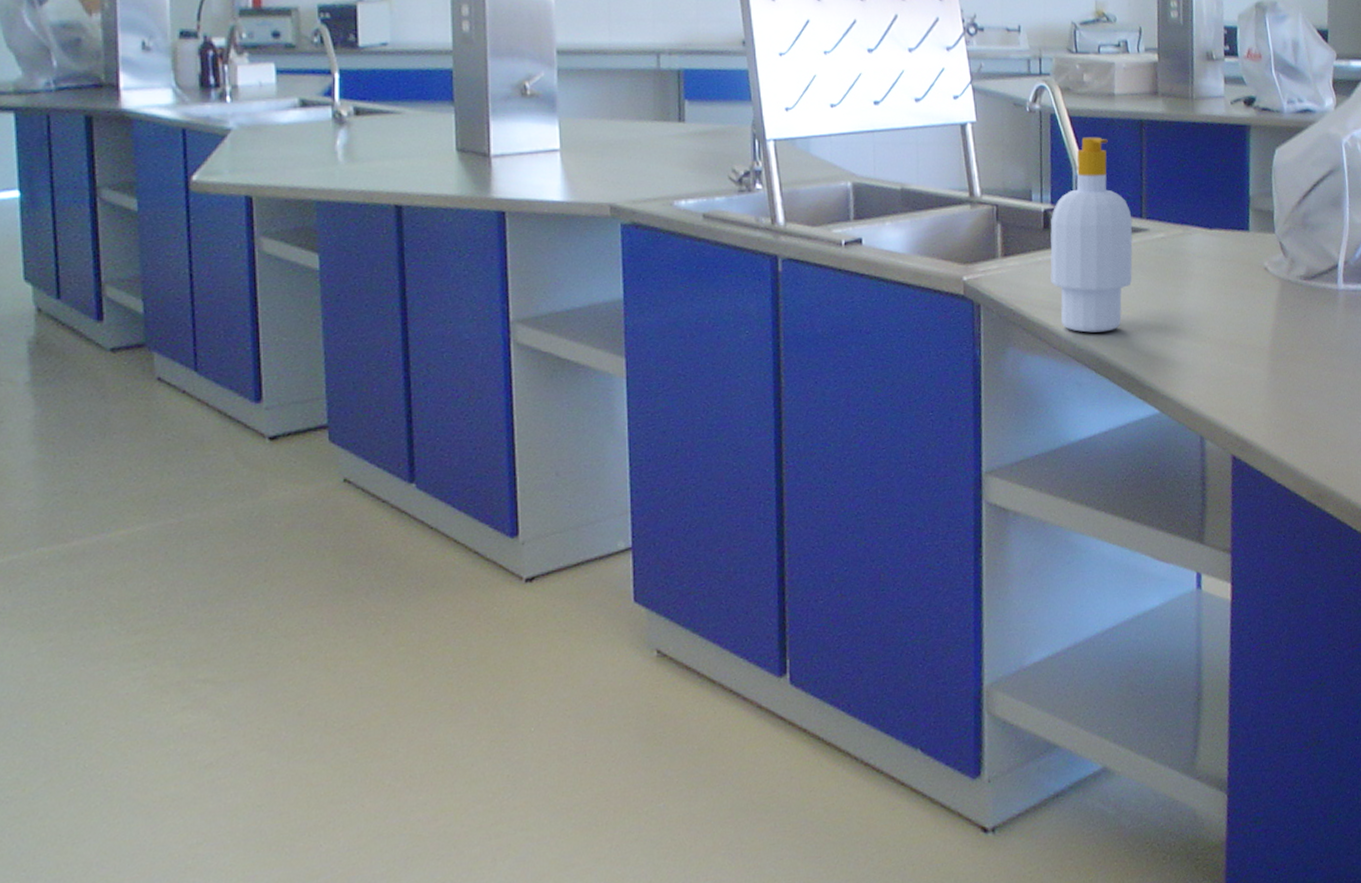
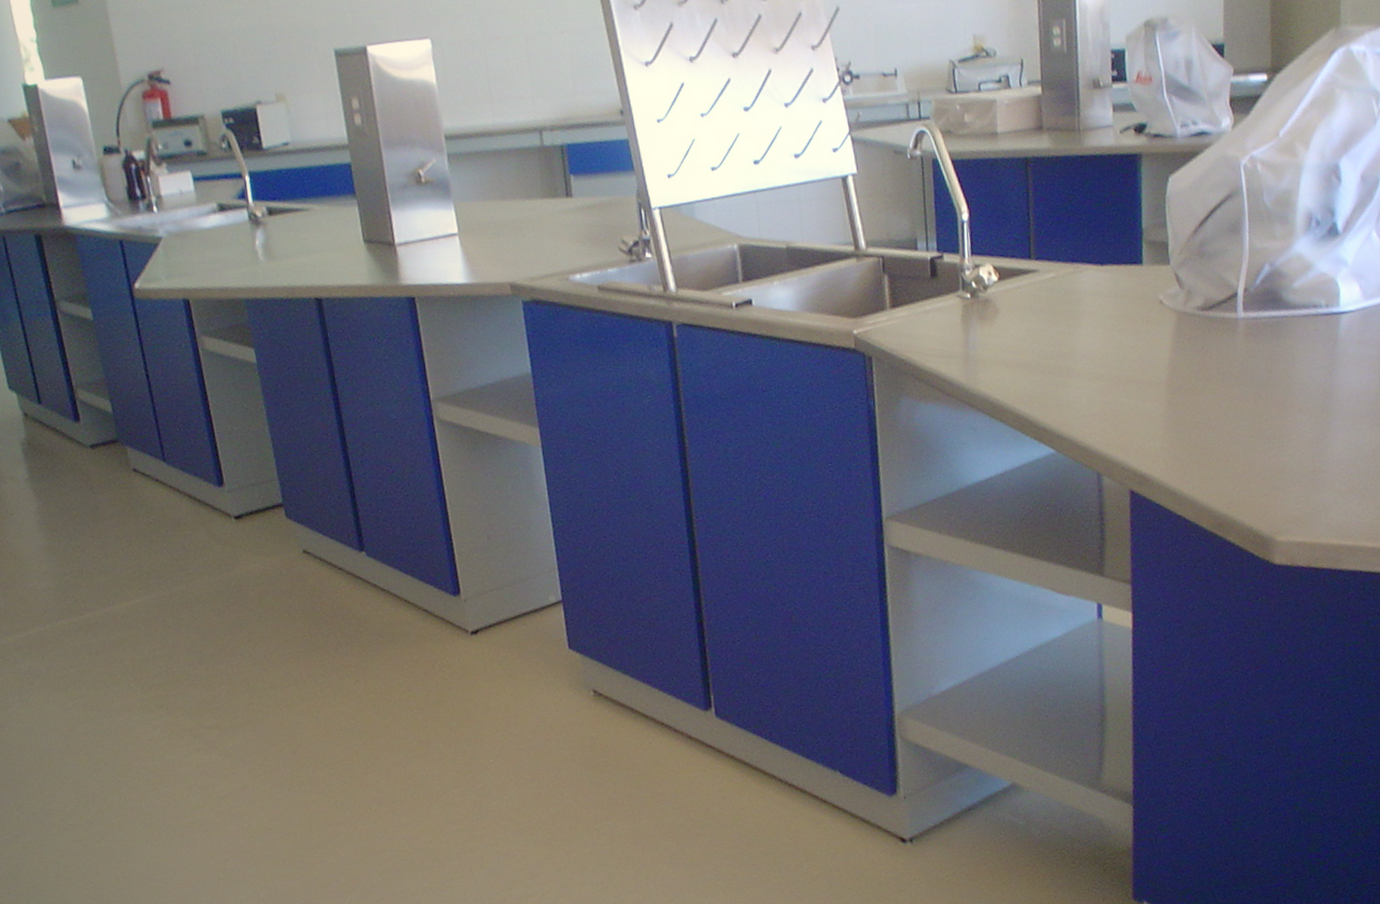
soap bottle: present [1050,137,1133,333] -> none [937,179,1023,378]

